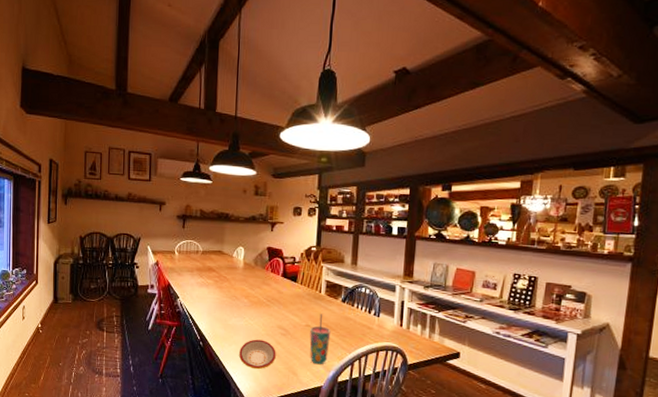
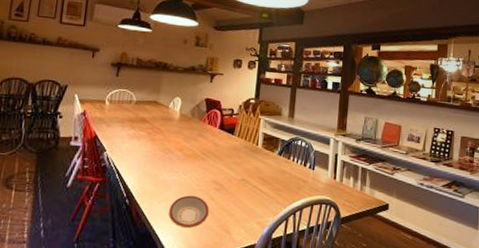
cup: present [309,314,331,365] -> none [244,167,267,221]

